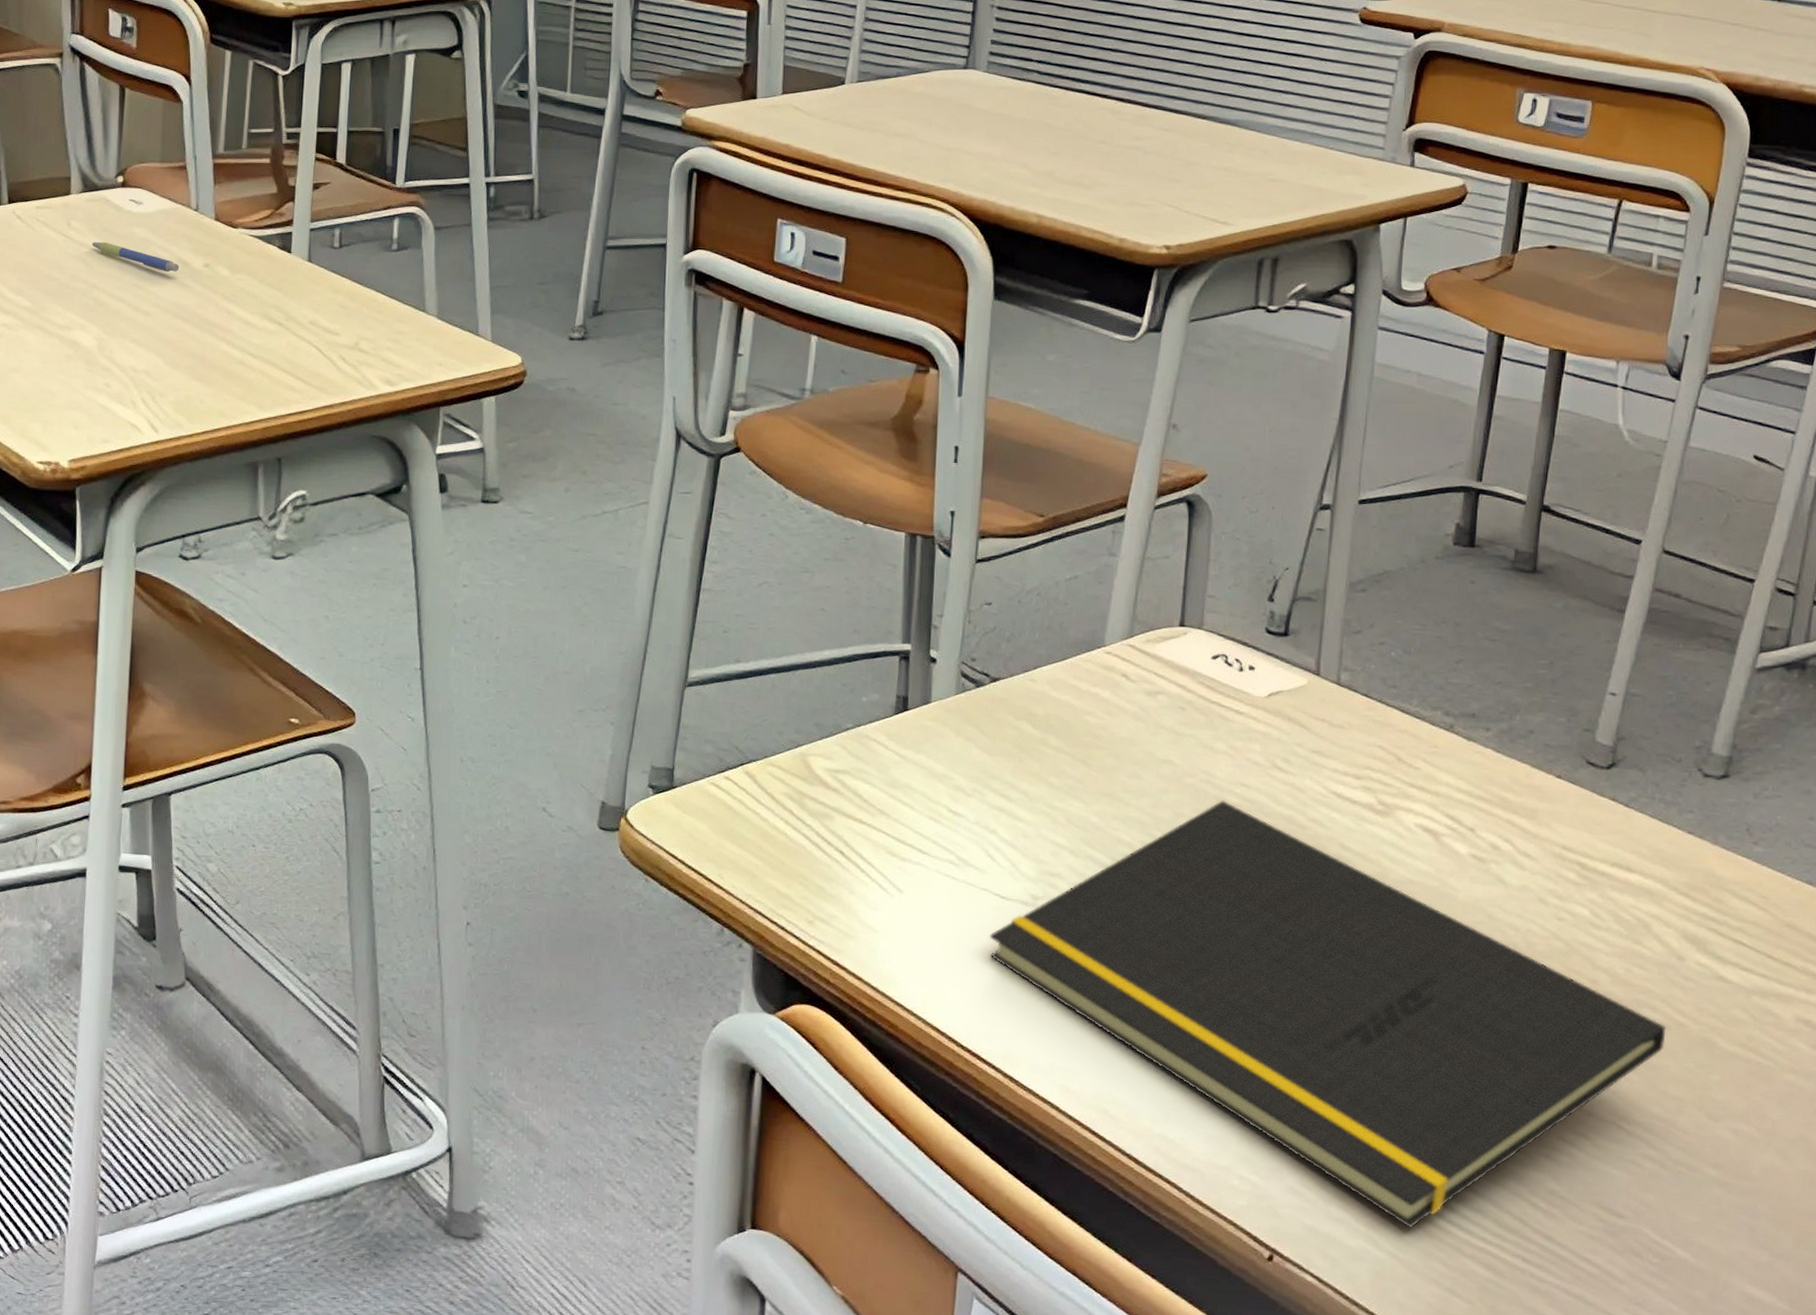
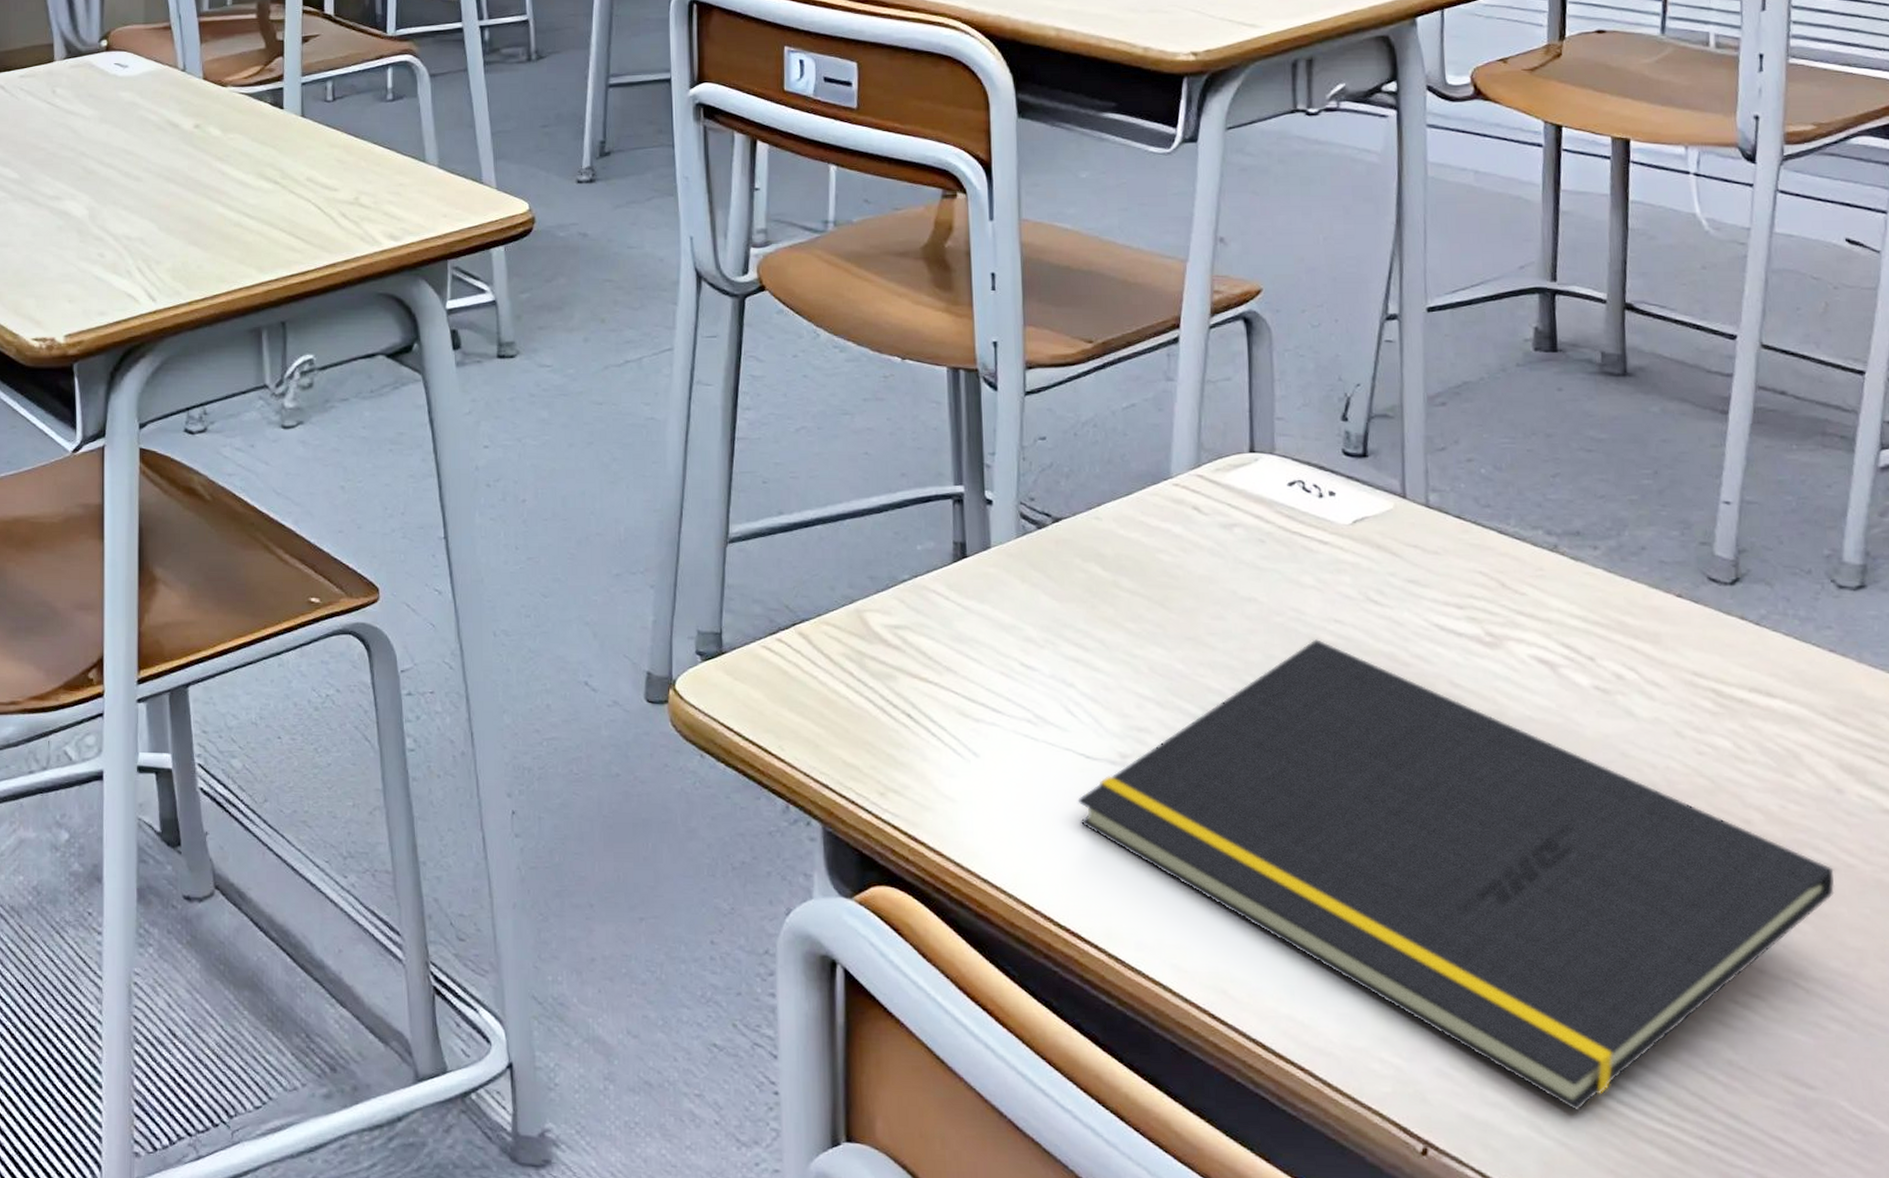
pen: present [91,241,180,273] -> none [78,107,170,136]

